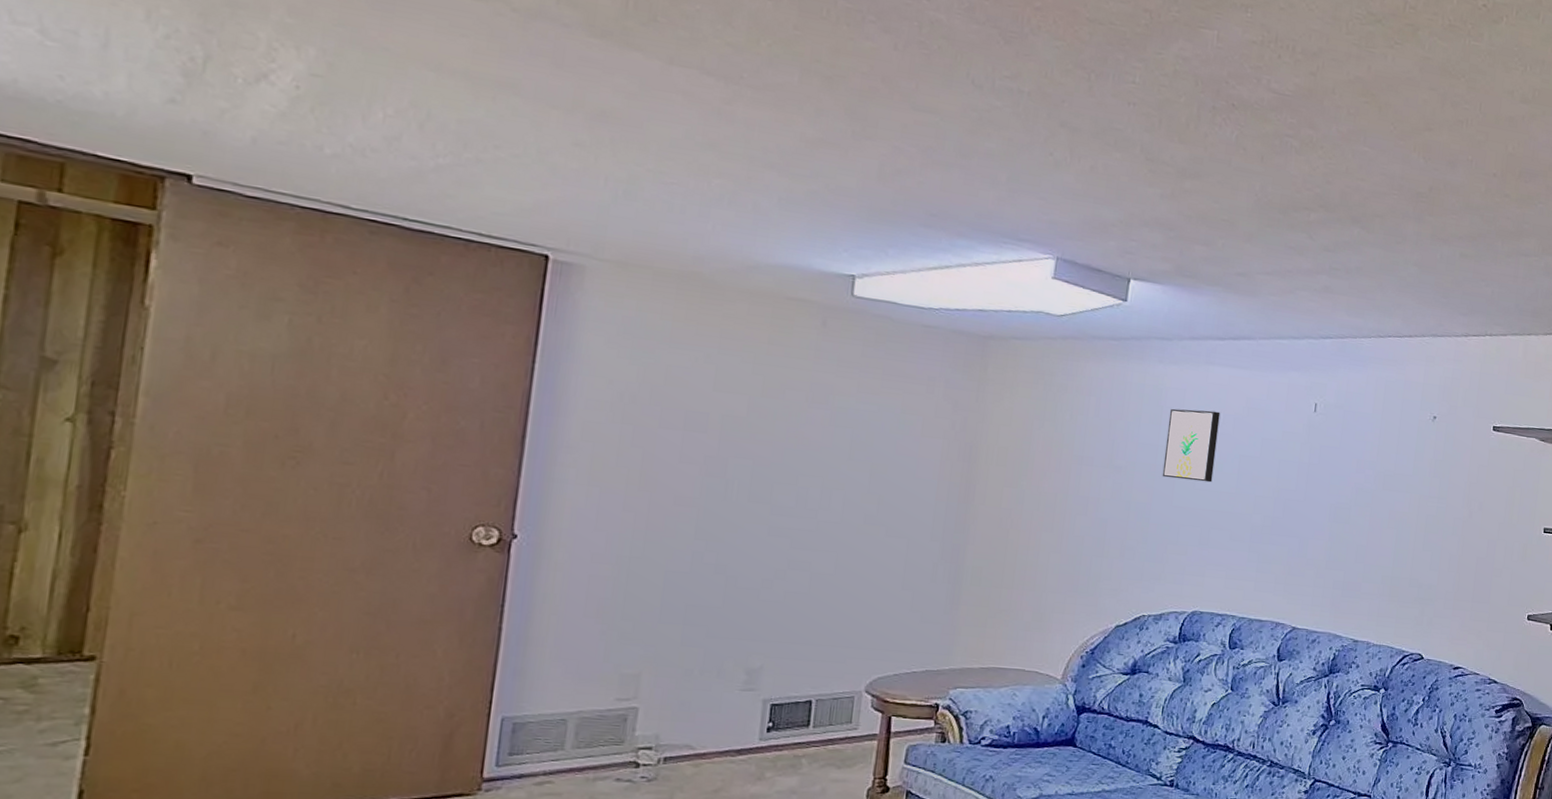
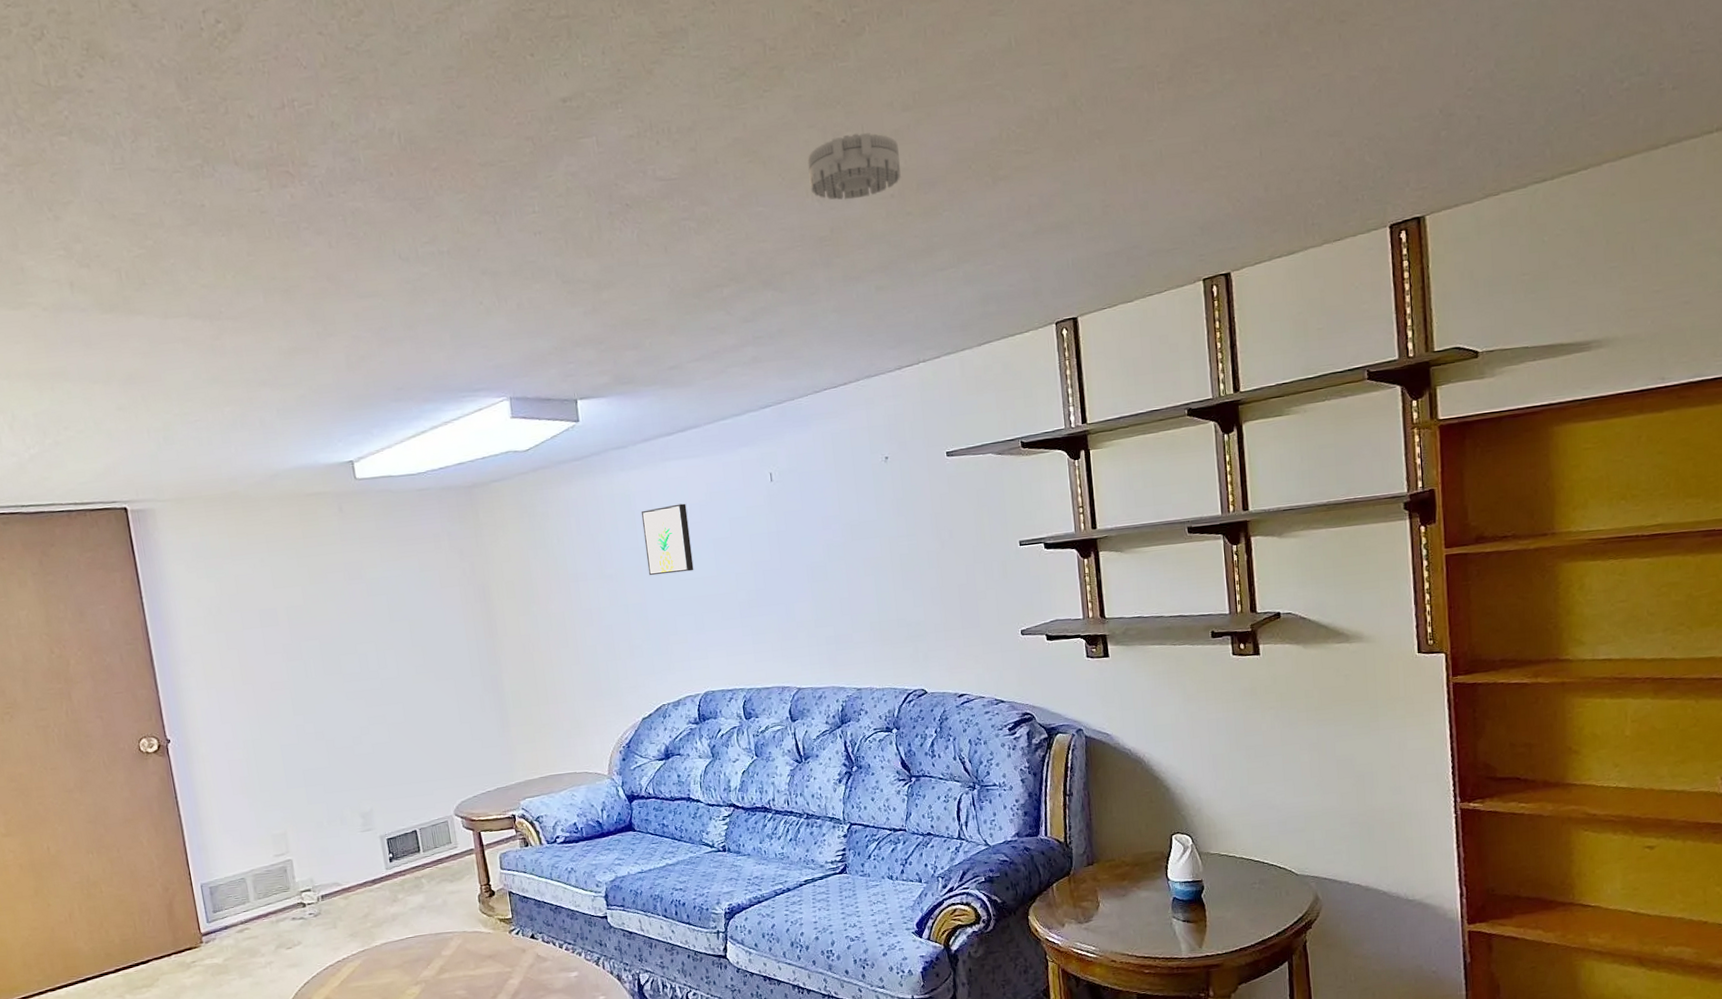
smoke detector: none [1419,106,1510,169] -> present [807,133,901,200]

